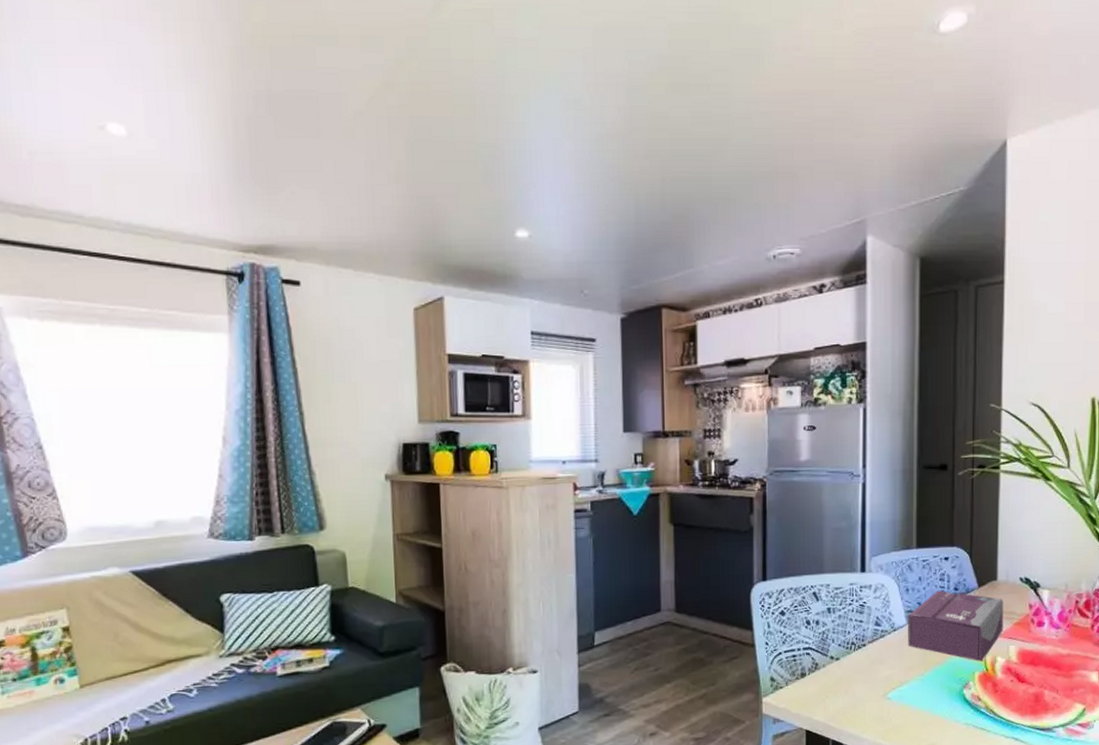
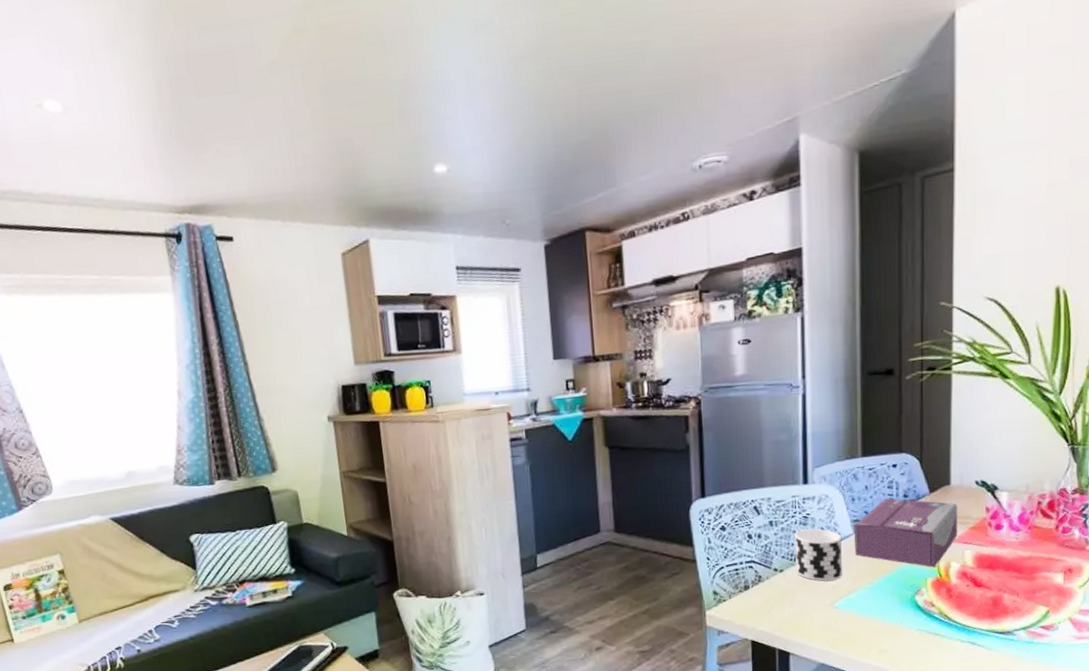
cup: none [851,617,895,671] -> present [795,528,842,581]

